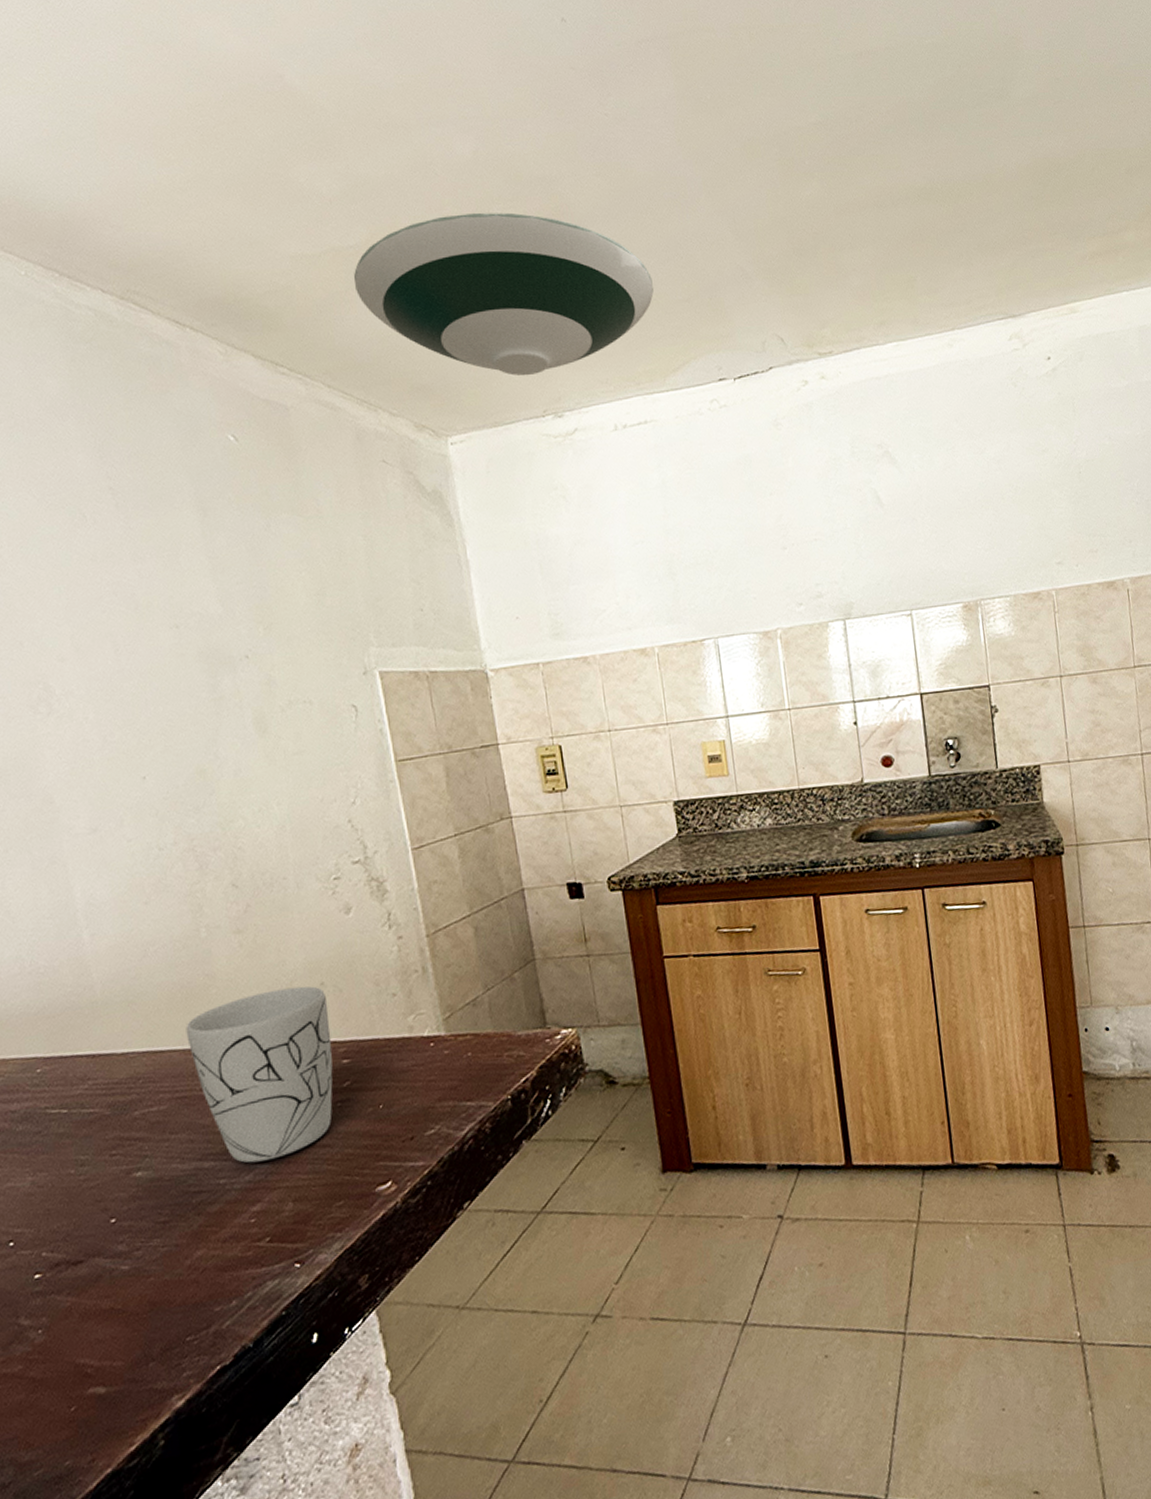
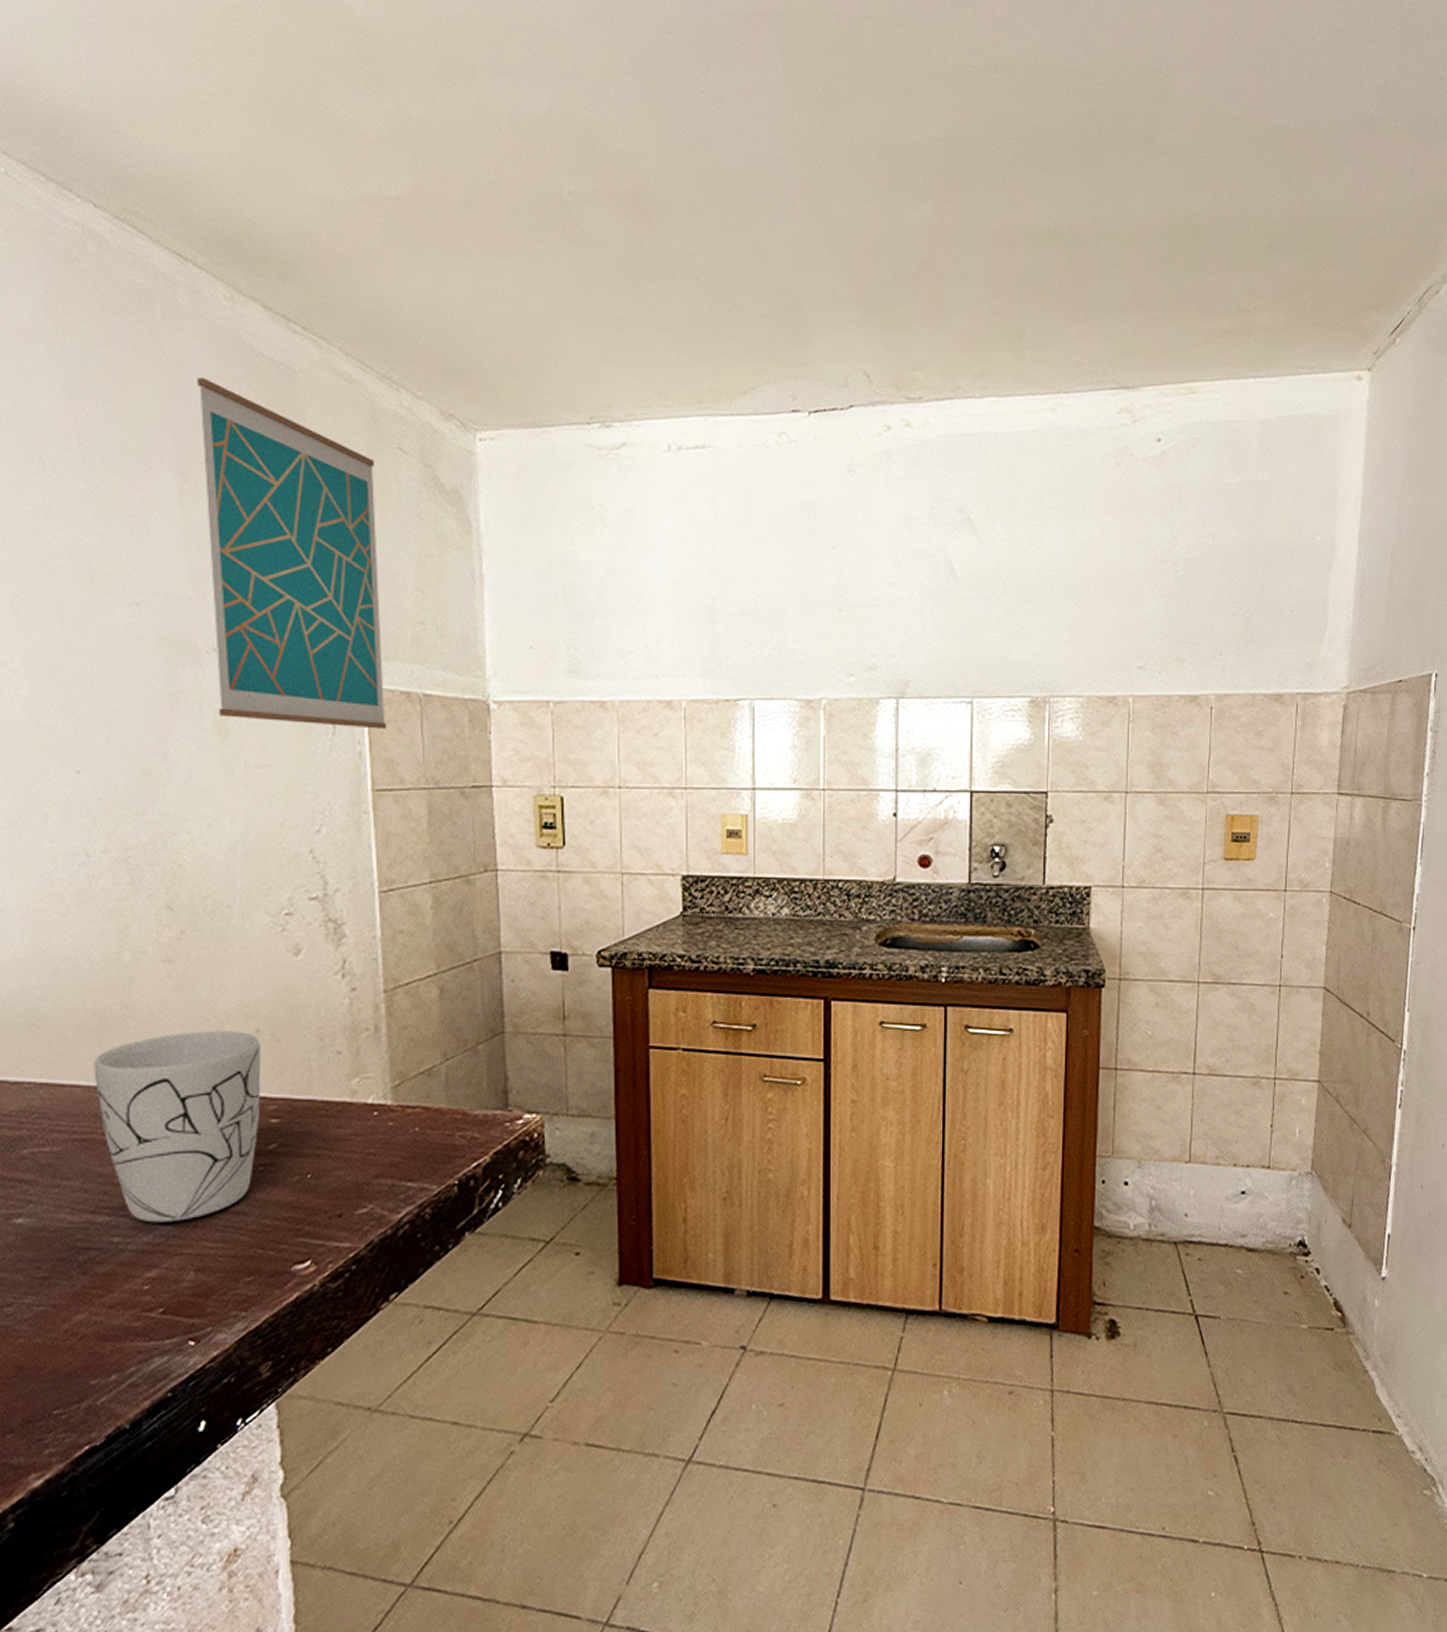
wall art: none [204,424,402,714] -> present [196,378,387,730]
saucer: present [353,212,654,376] -> none [390,179,731,376]

